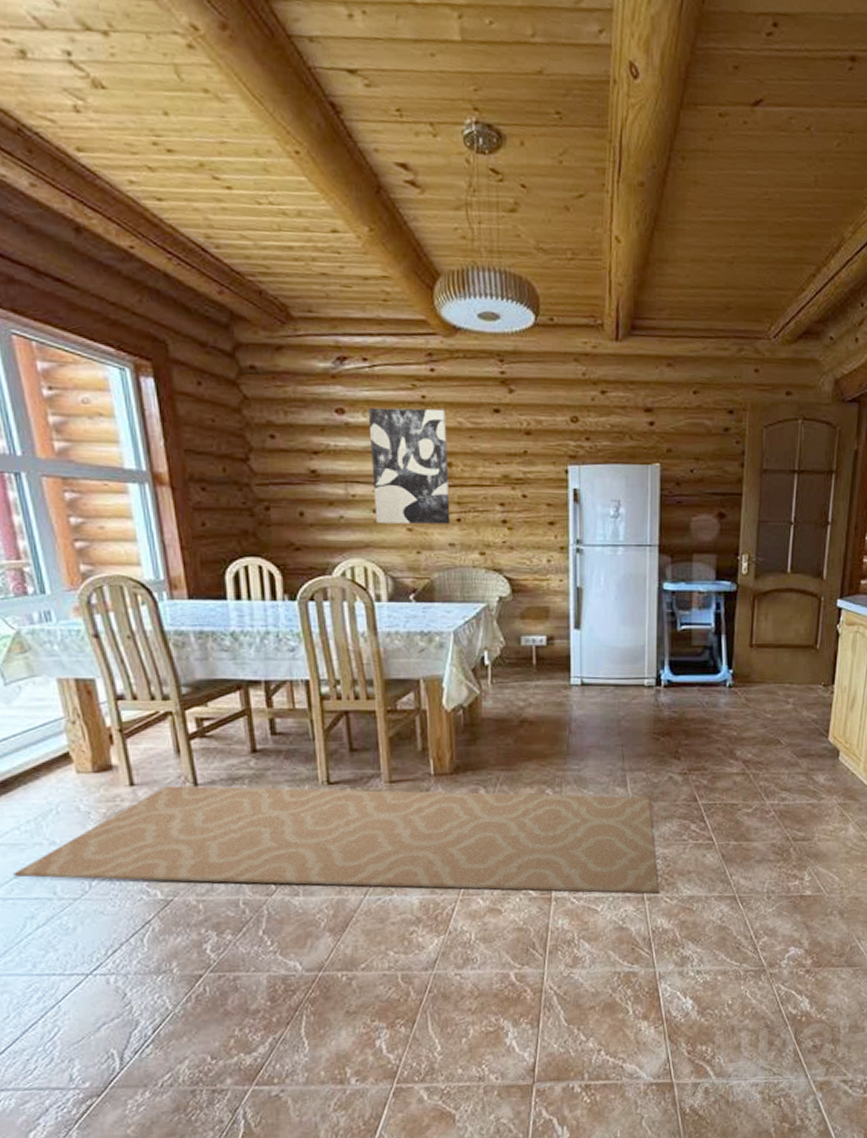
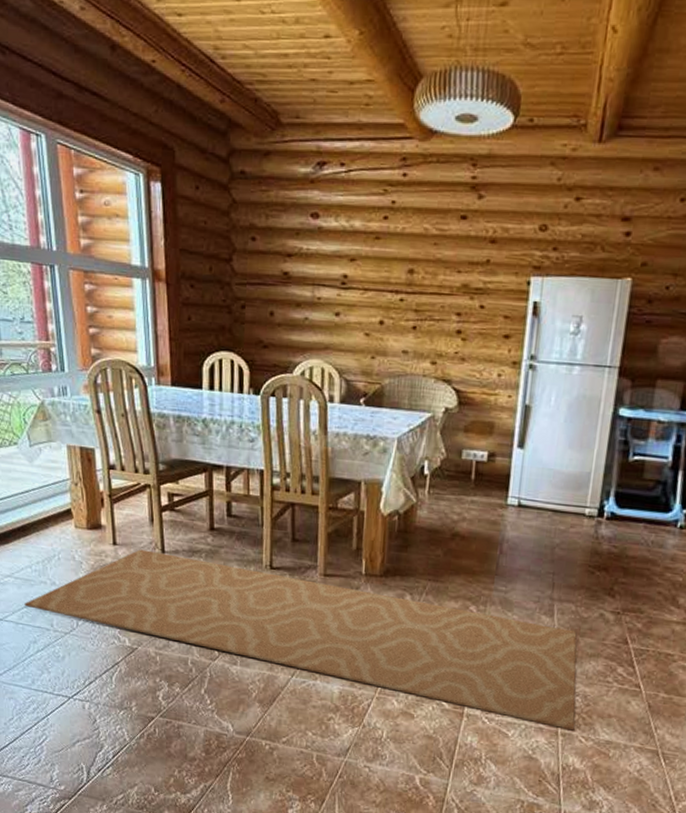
wall art: present [368,407,451,524] -> none [336,212,414,331]

